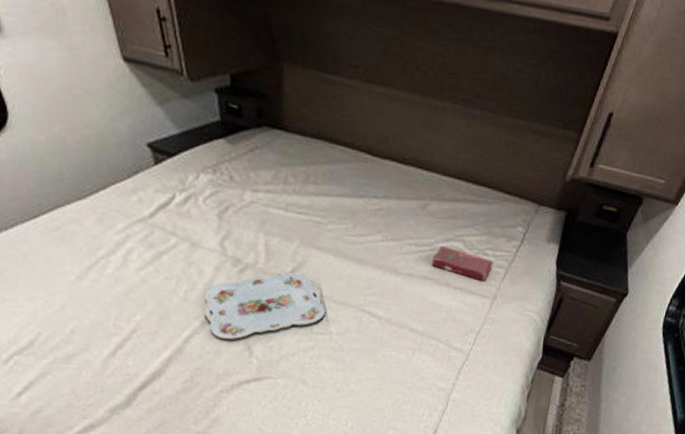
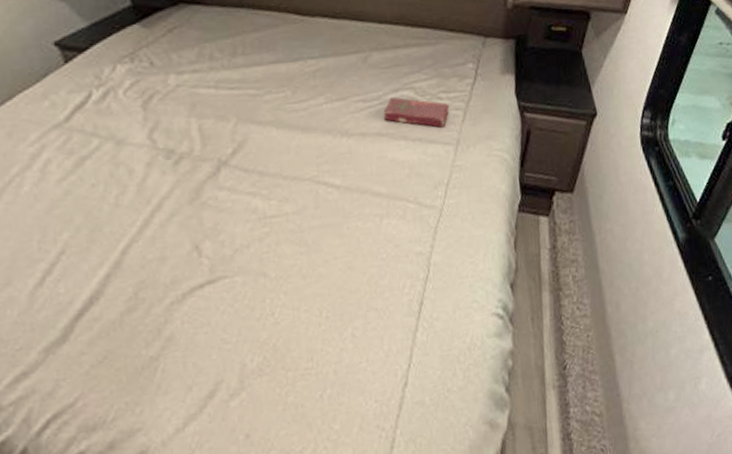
serving tray: present [203,272,326,339] -> none [139,153,277,243]

